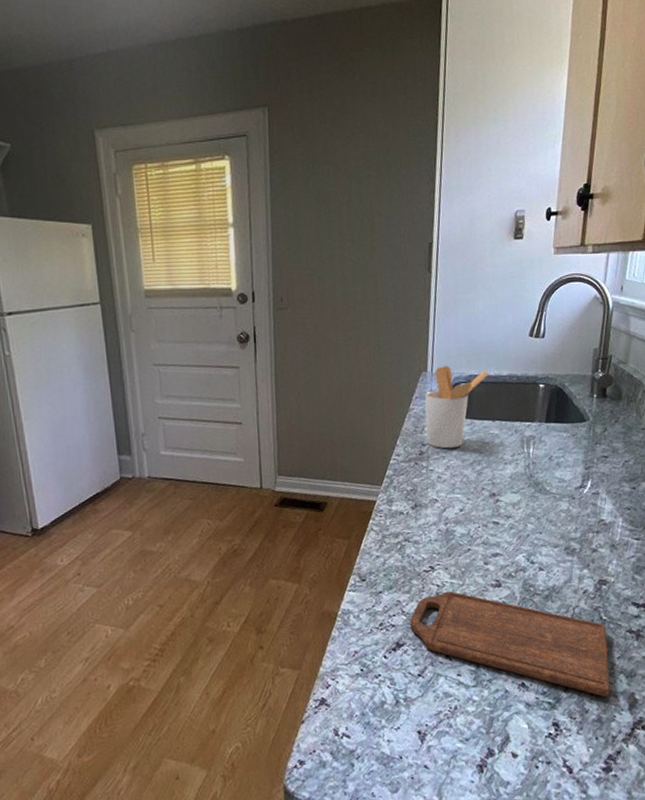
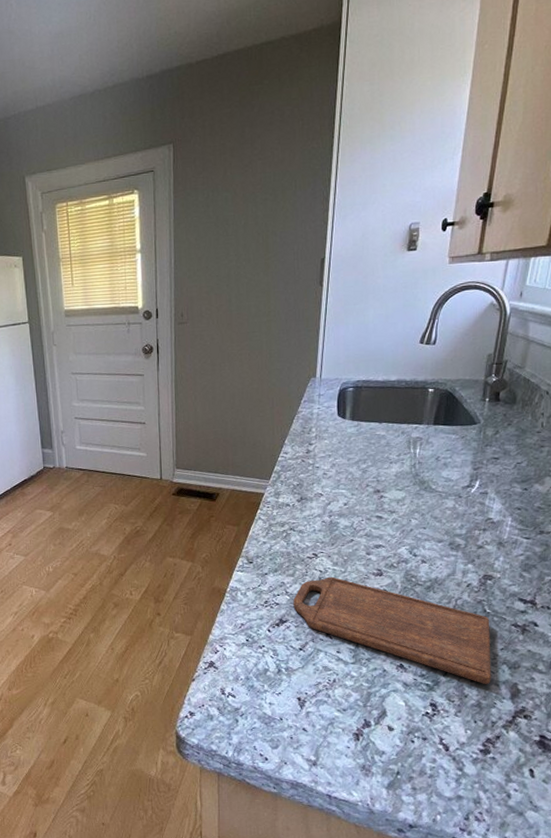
utensil holder: present [425,366,489,449] -> none [313,372,377,448]

